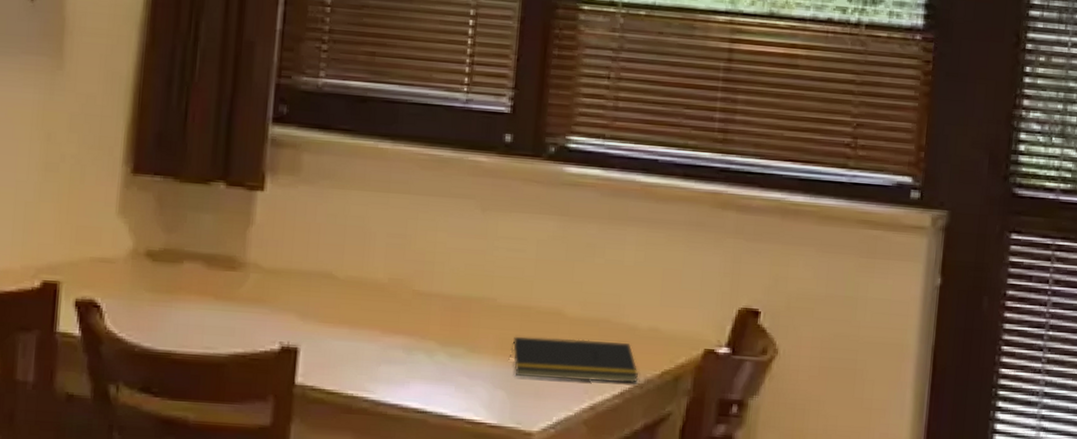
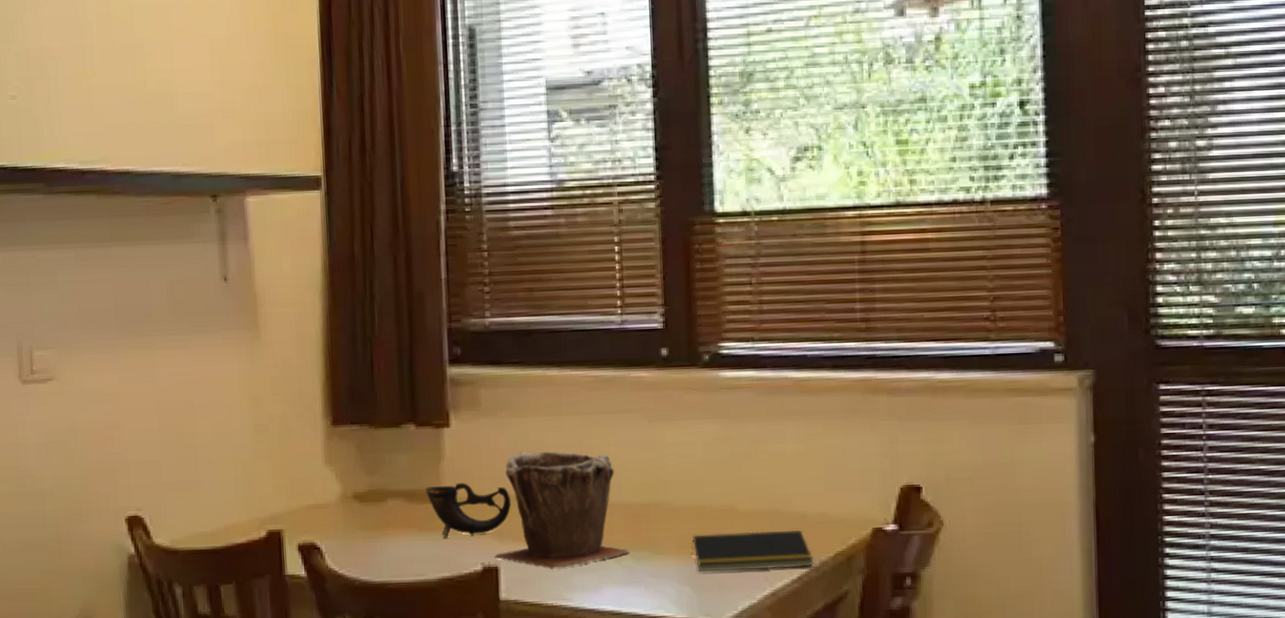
cup: none [227,251,322,311] -> present [425,482,512,539]
plant pot: none [295,226,444,357] -> present [495,451,630,569]

